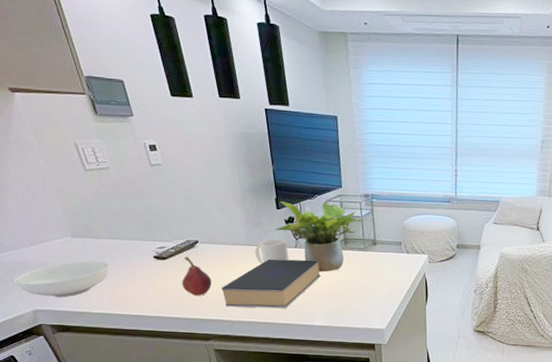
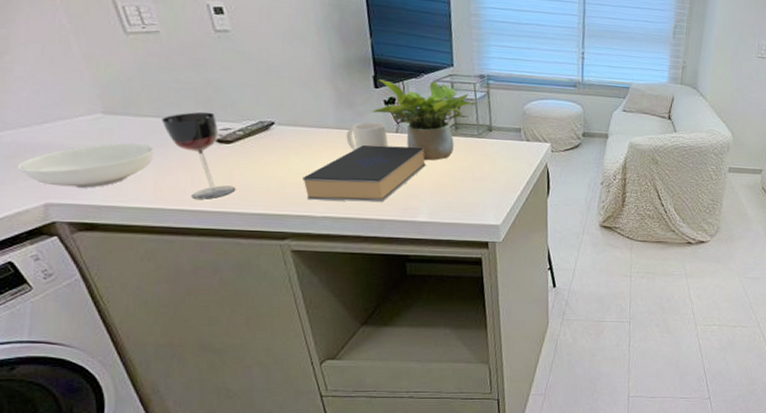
wineglass: none [113,233,171,306] -> present [161,111,236,199]
fruit: present [182,256,212,296] -> none [252,140,290,187]

